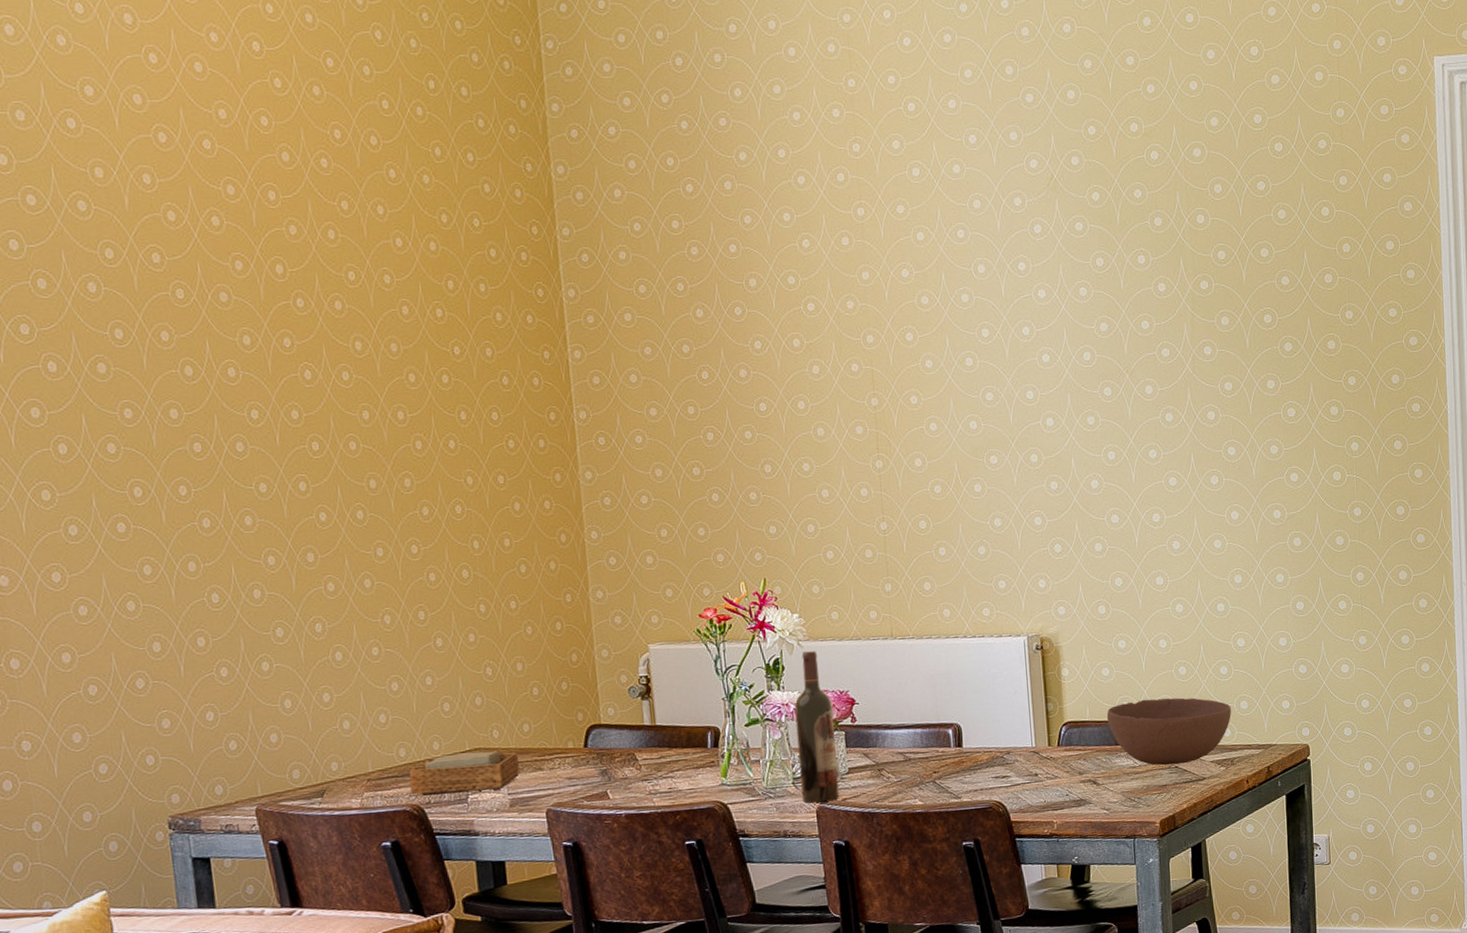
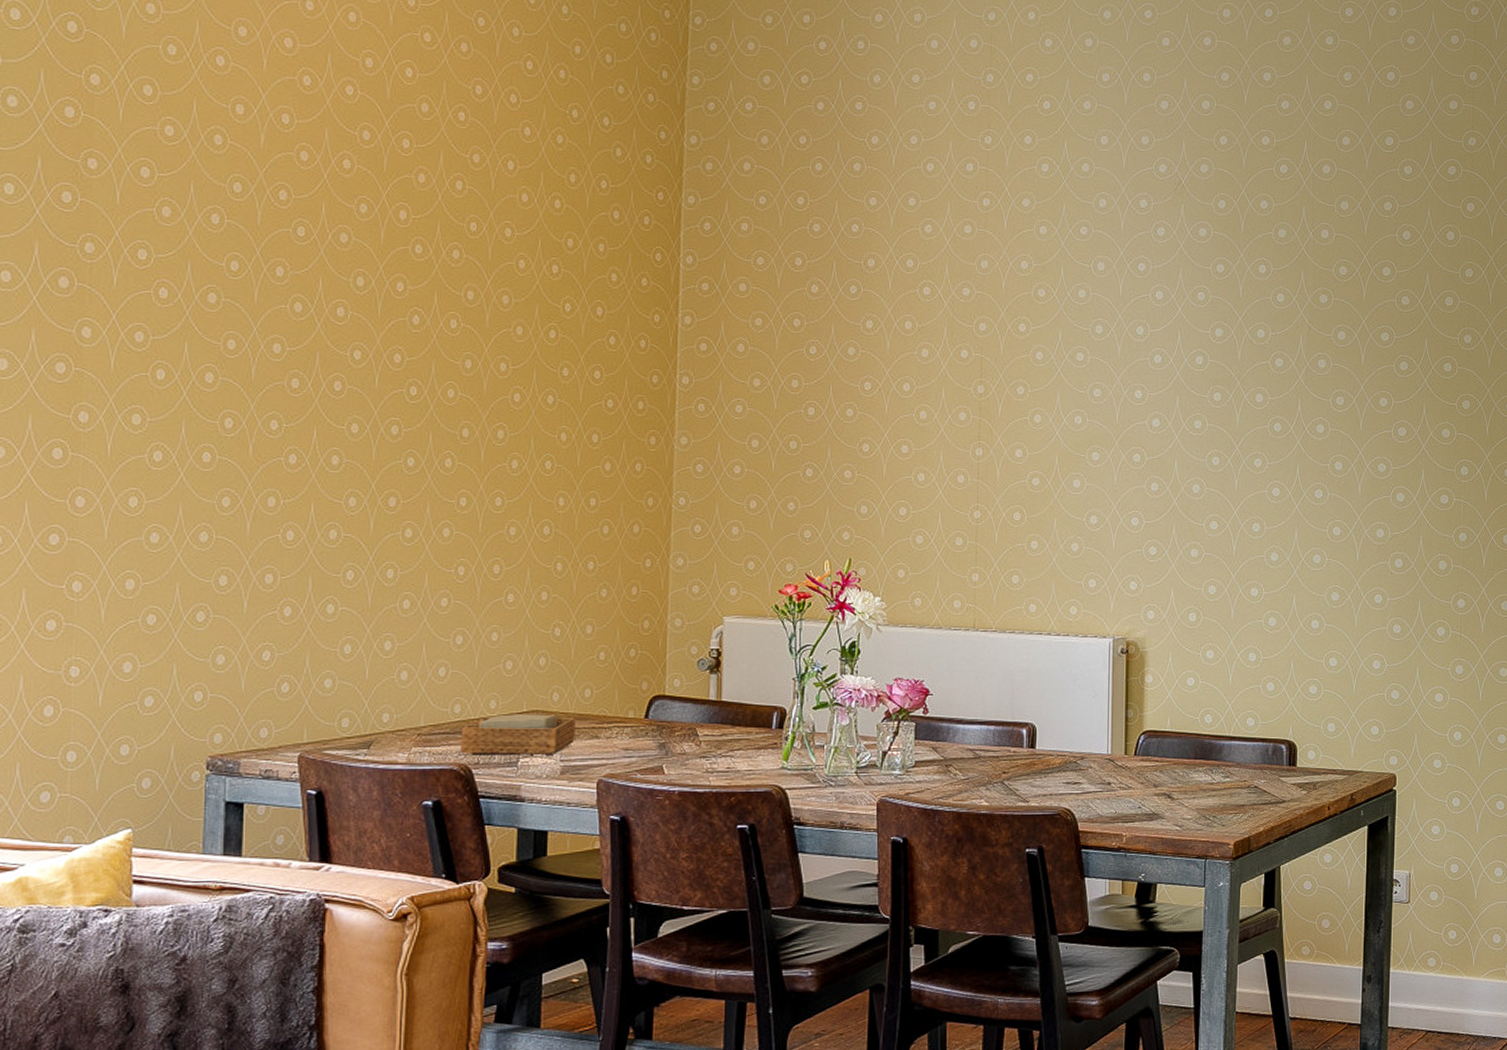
wine bottle: present [794,650,840,803] -> none [863,635,906,795]
bowl: present [1106,697,1231,766] -> none [1187,713,1317,785]

